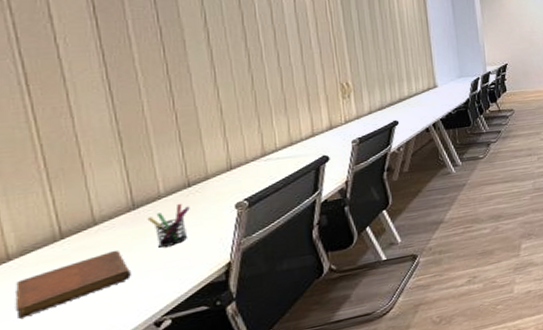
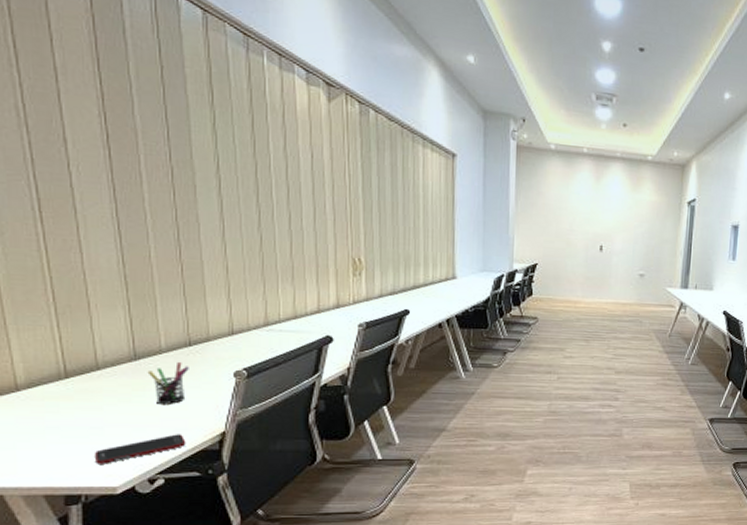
notebook: present [15,250,131,319] -> none [21,398,129,450]
cell phone: none [95,272,192,318] -> present [94,434,186,464]

